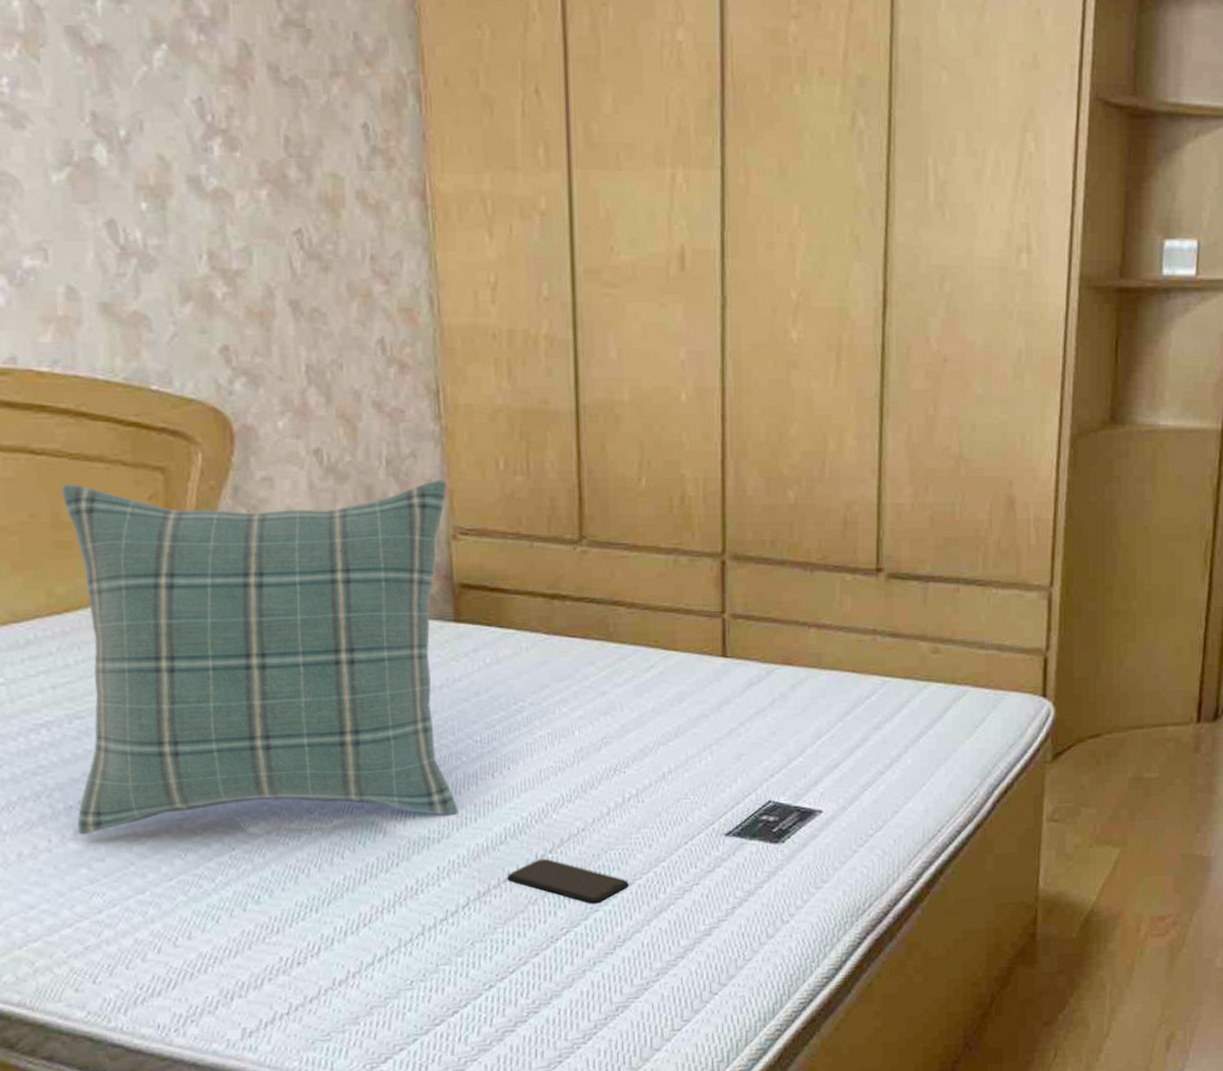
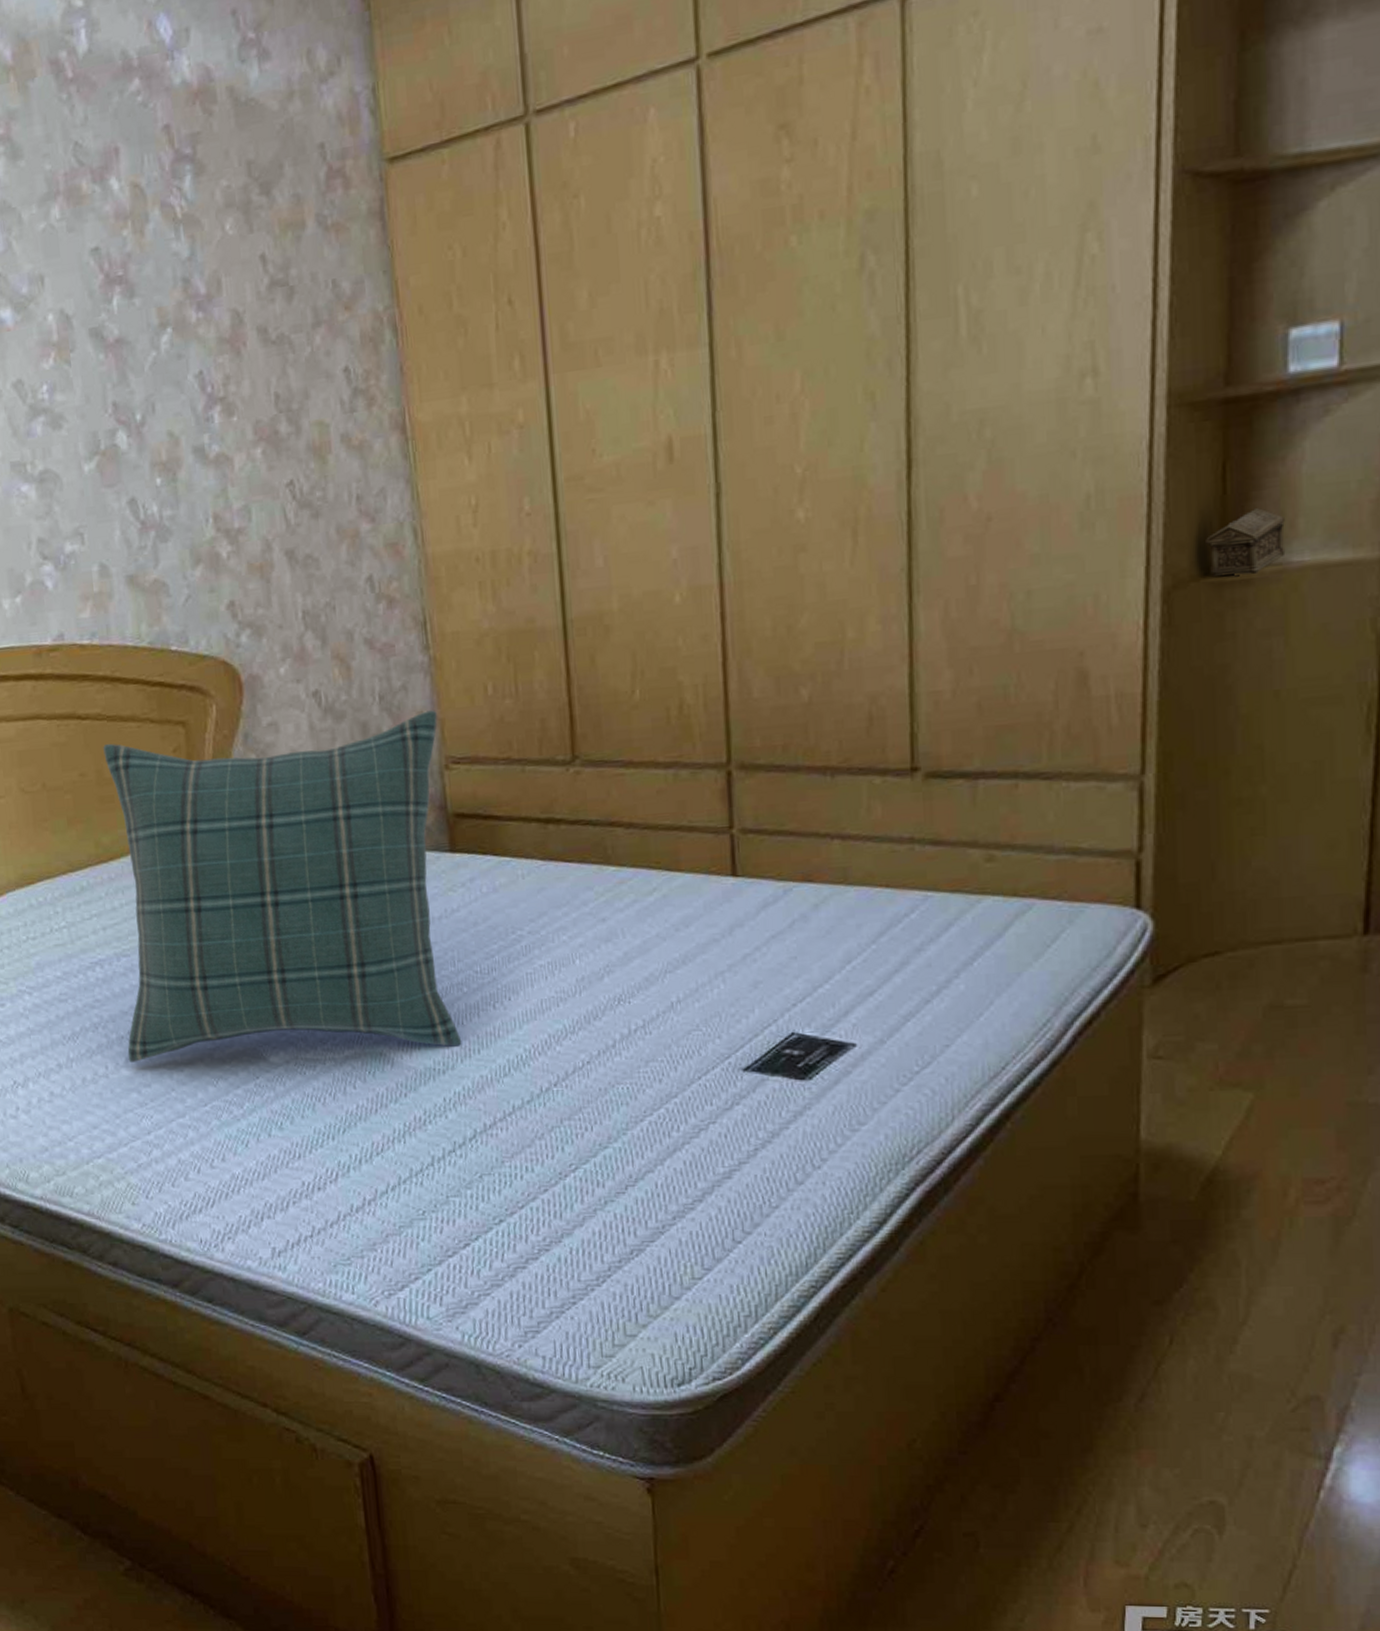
smartphone: present [507,858,629,905] -> none [512,1091,639,1142]
decorative box: none [1102,379,1156,432] -> present [1206,508,1286,576]

